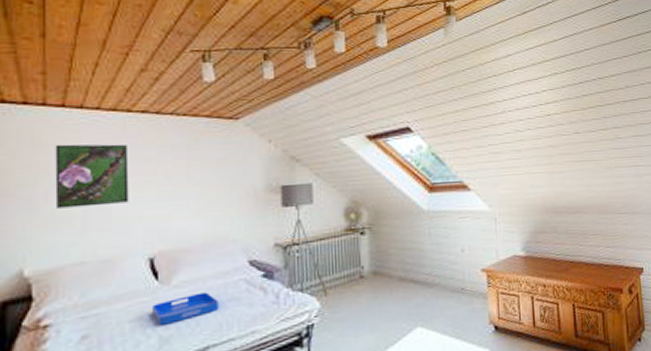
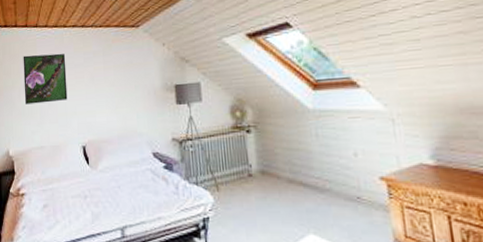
serving tray: present [151,292,219,325] -> none [85,178,132,203]

